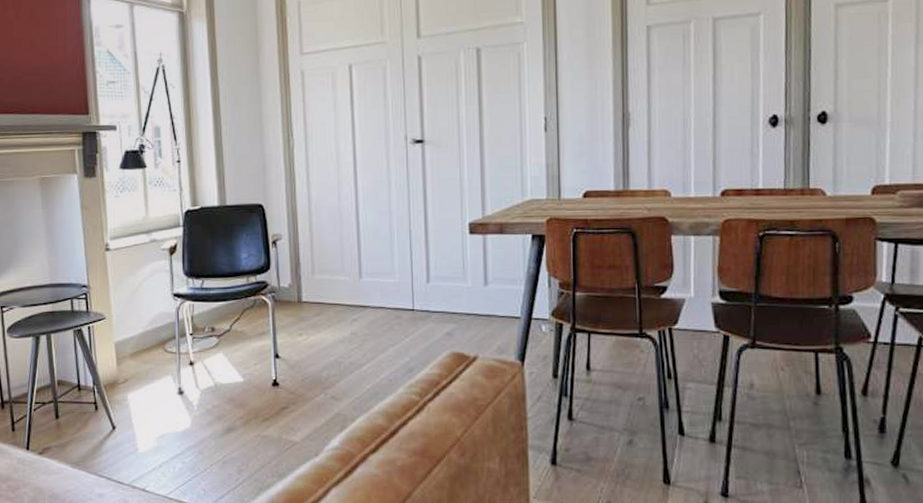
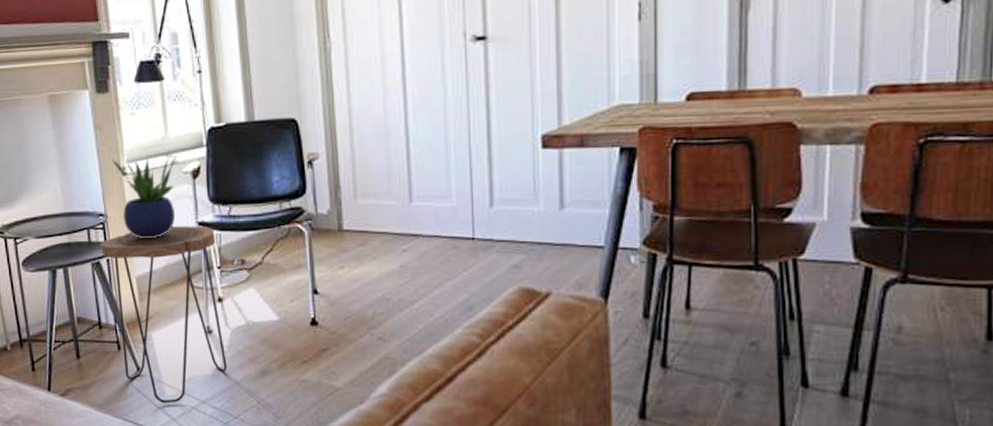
side table: none [83,297,196,460] -> present [101,226,227,404]
potted plant: none [96,233,156,308] -> present [112,155,177,239]

